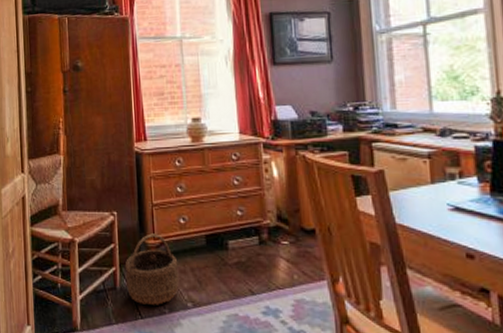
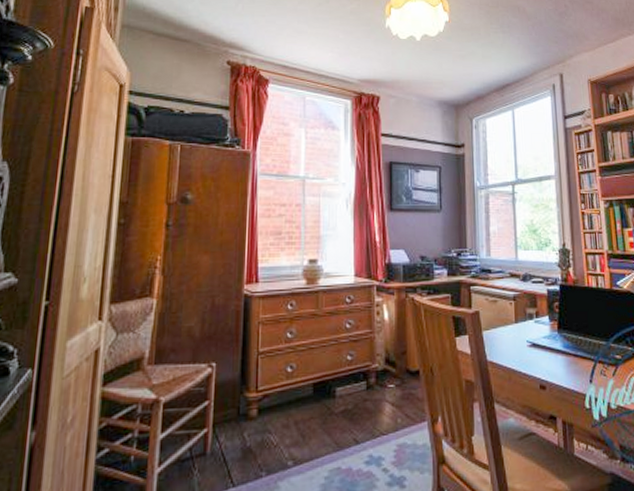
wicker basket: present [124,233,179,305] -> none [218,385,281,470]

